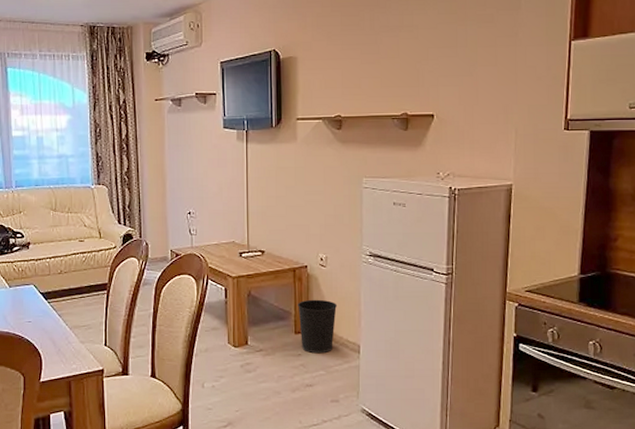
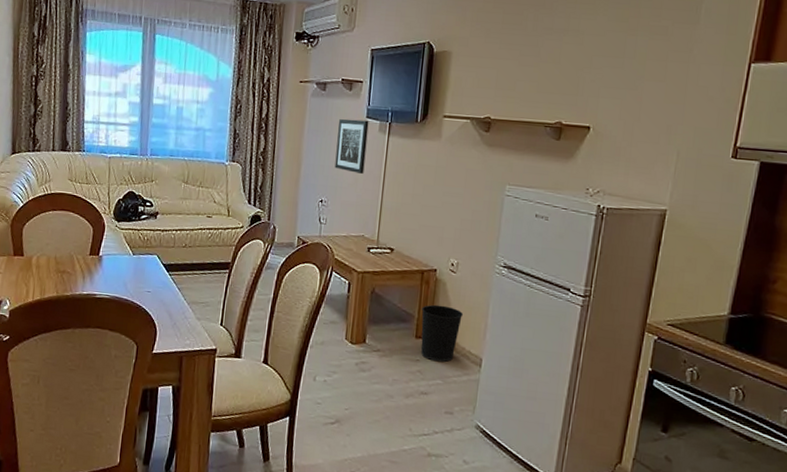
wall art: none [198,131,227,182] -> present [334,119,369,174]

